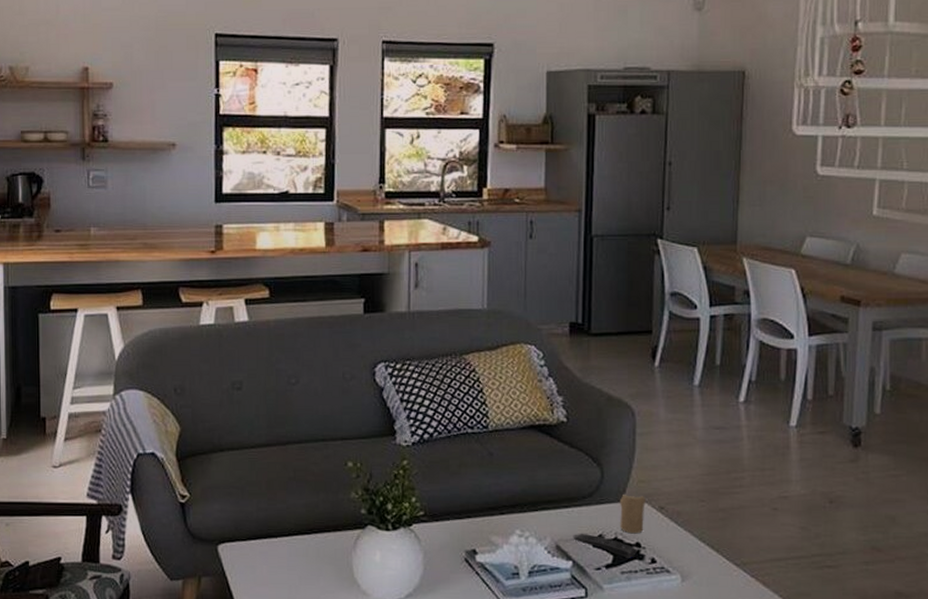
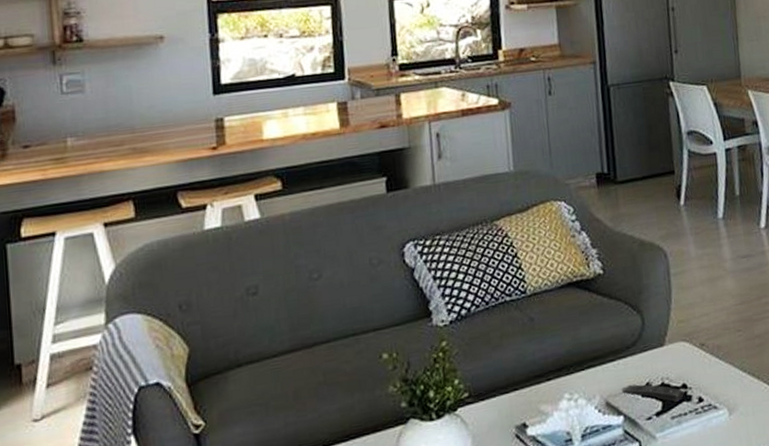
candle: present [620,495,645,534] -> none [663,335,688,376]

